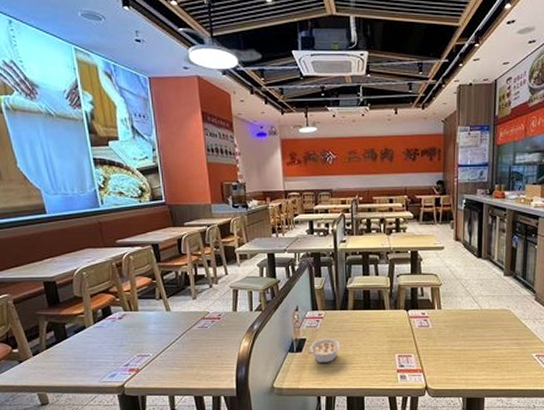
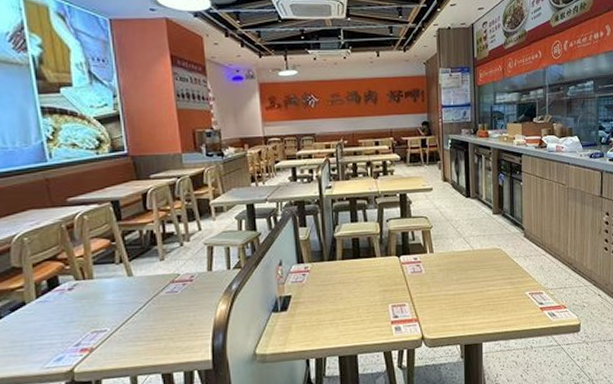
legume: present [308,338,341,364] -> none [294,292,330,322]

